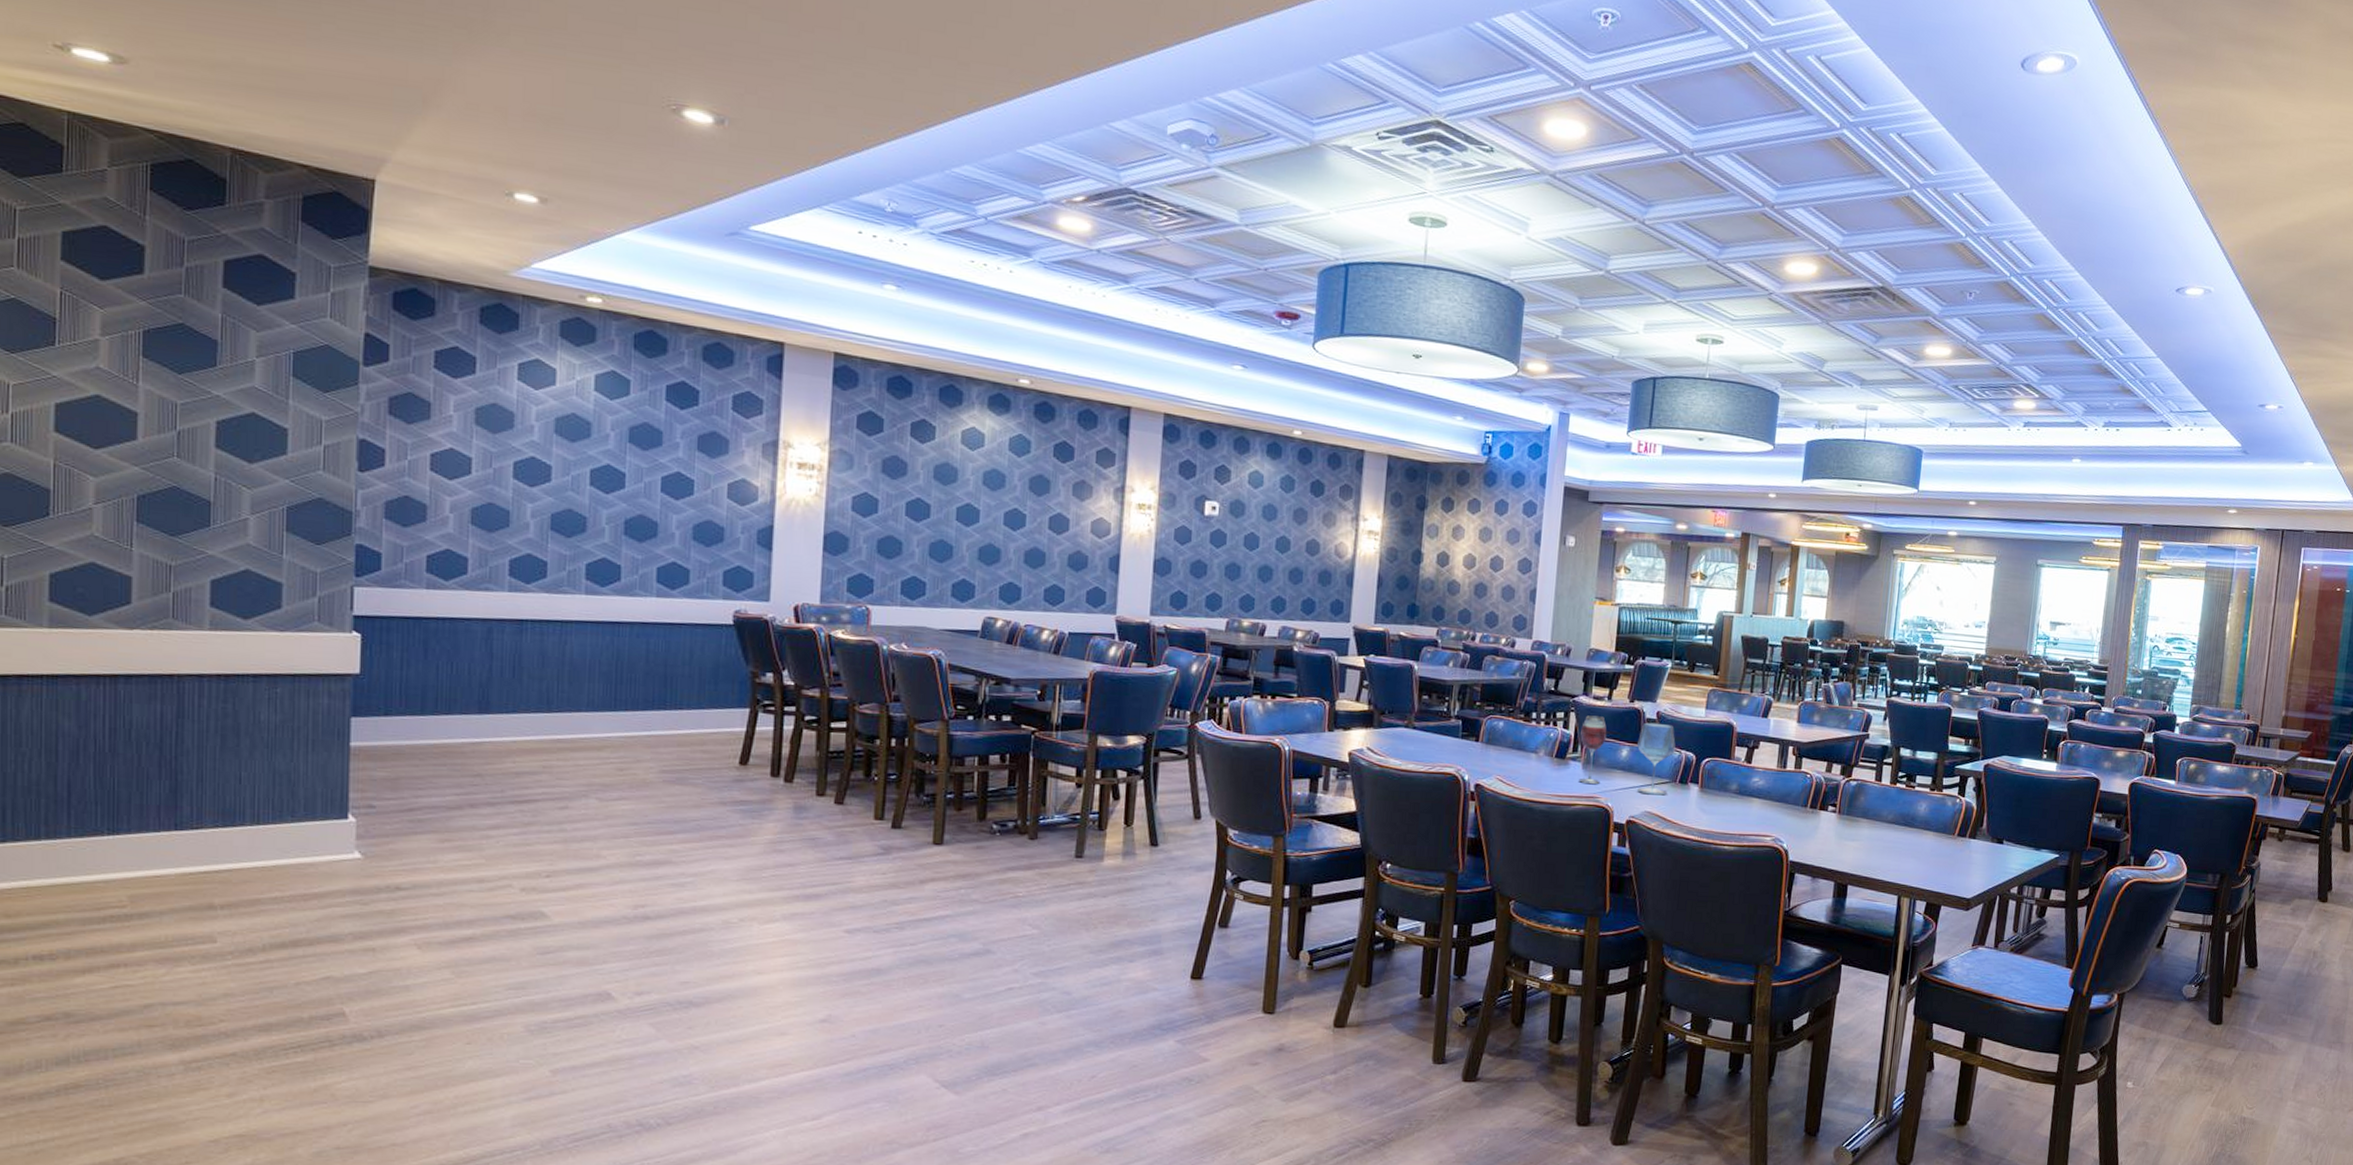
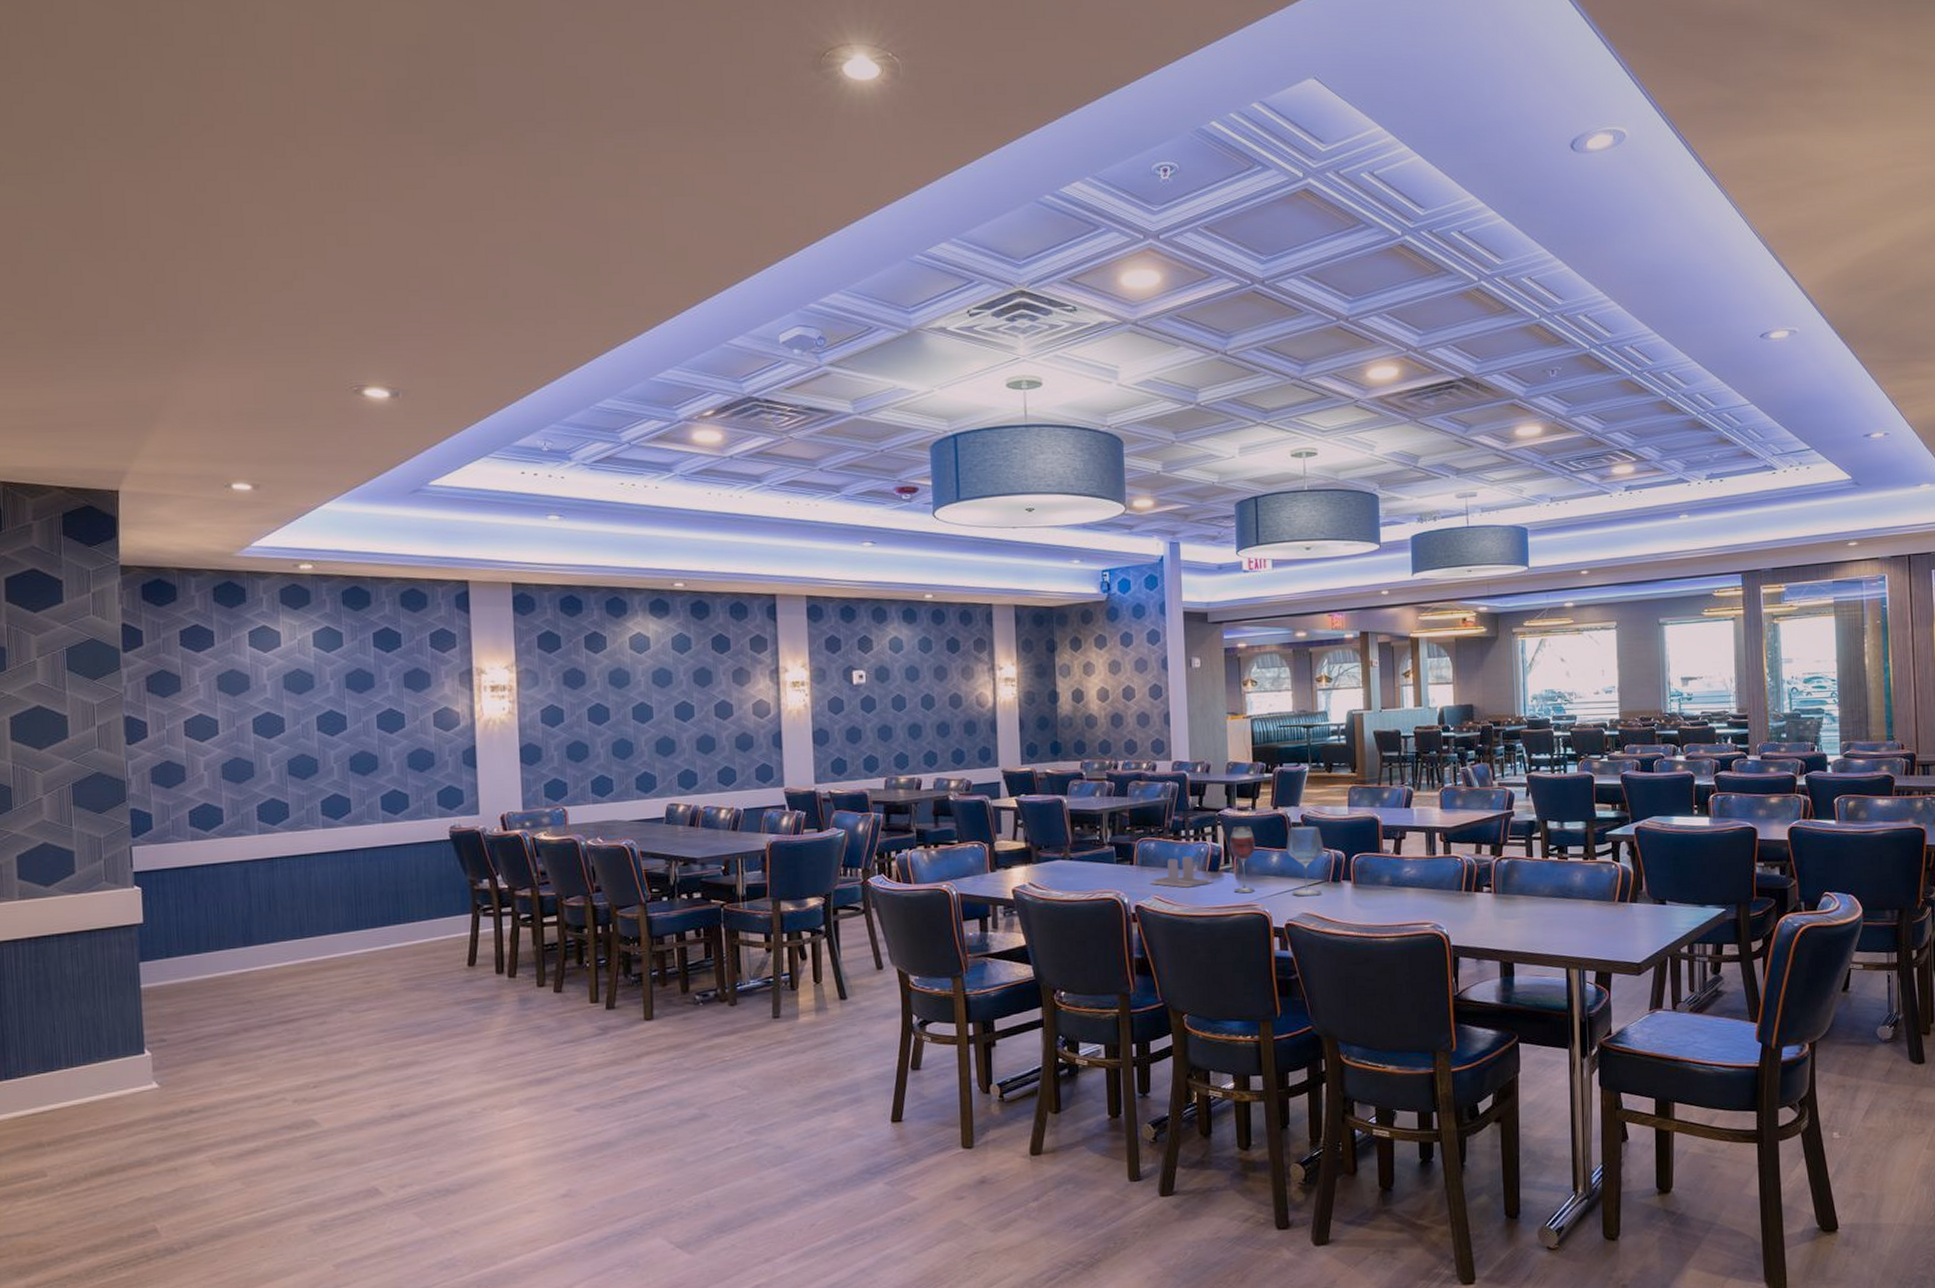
napkin holder: none [1493,740,1559,772] -> present [1150,856,1213,888]

